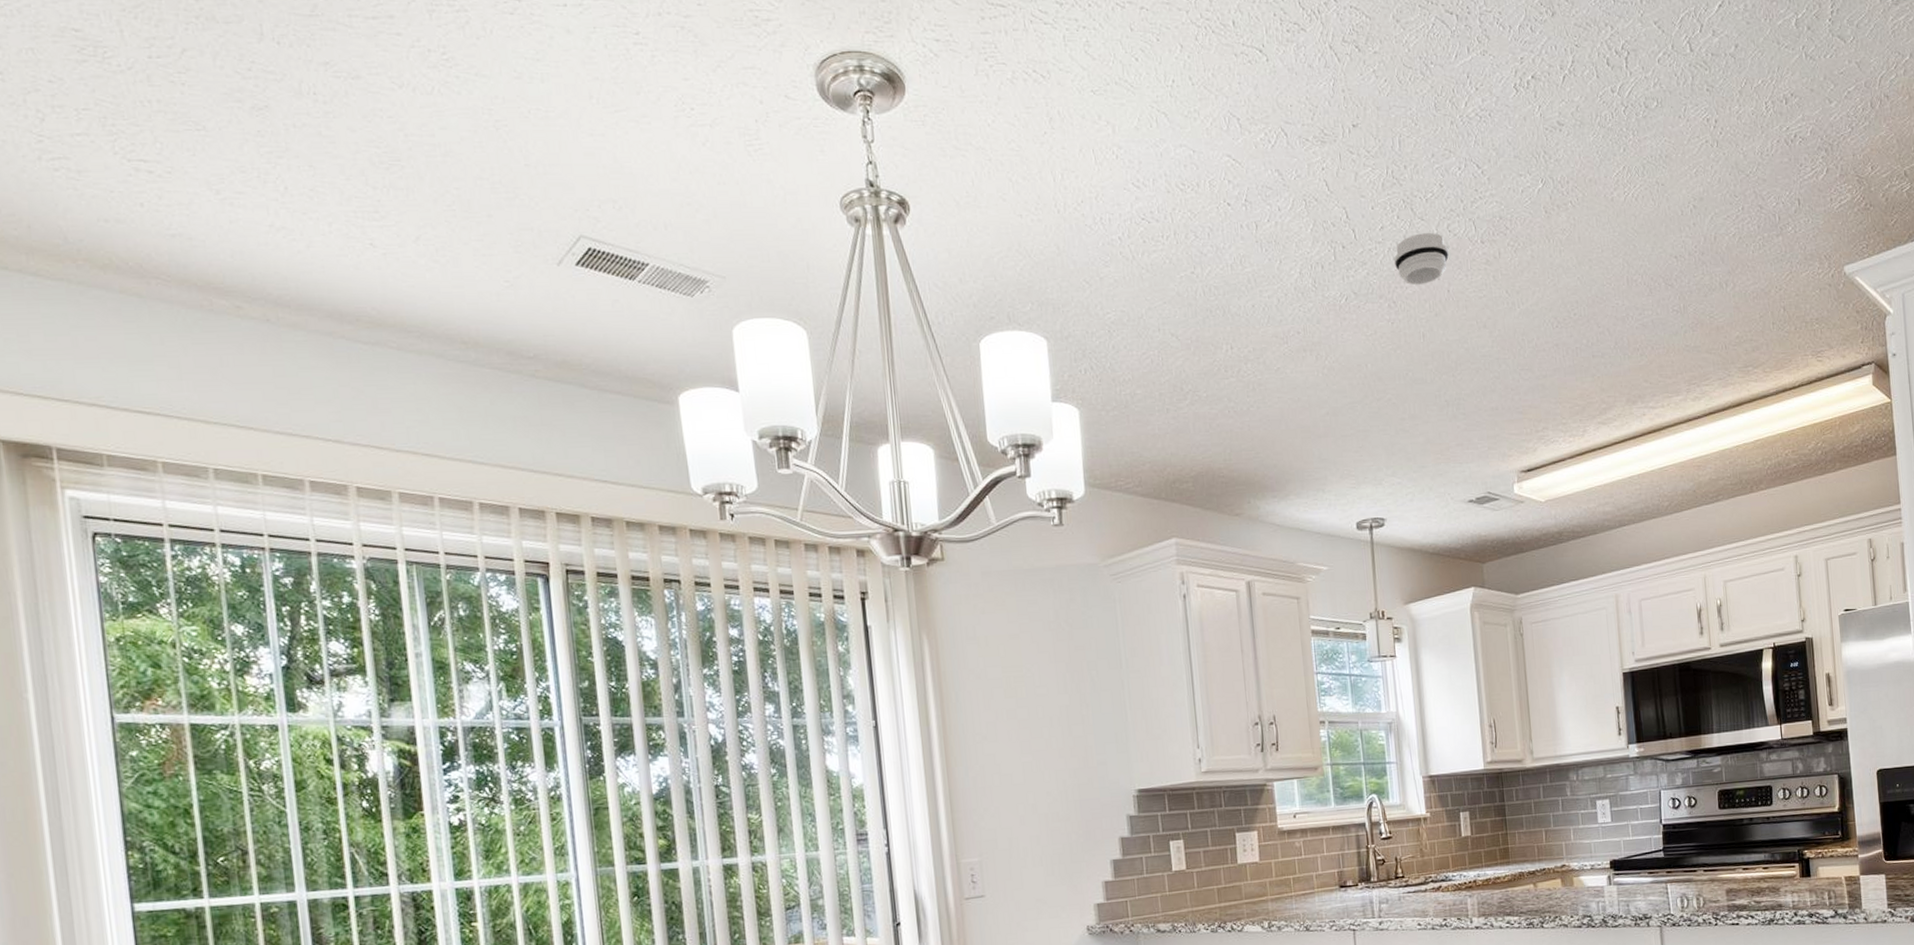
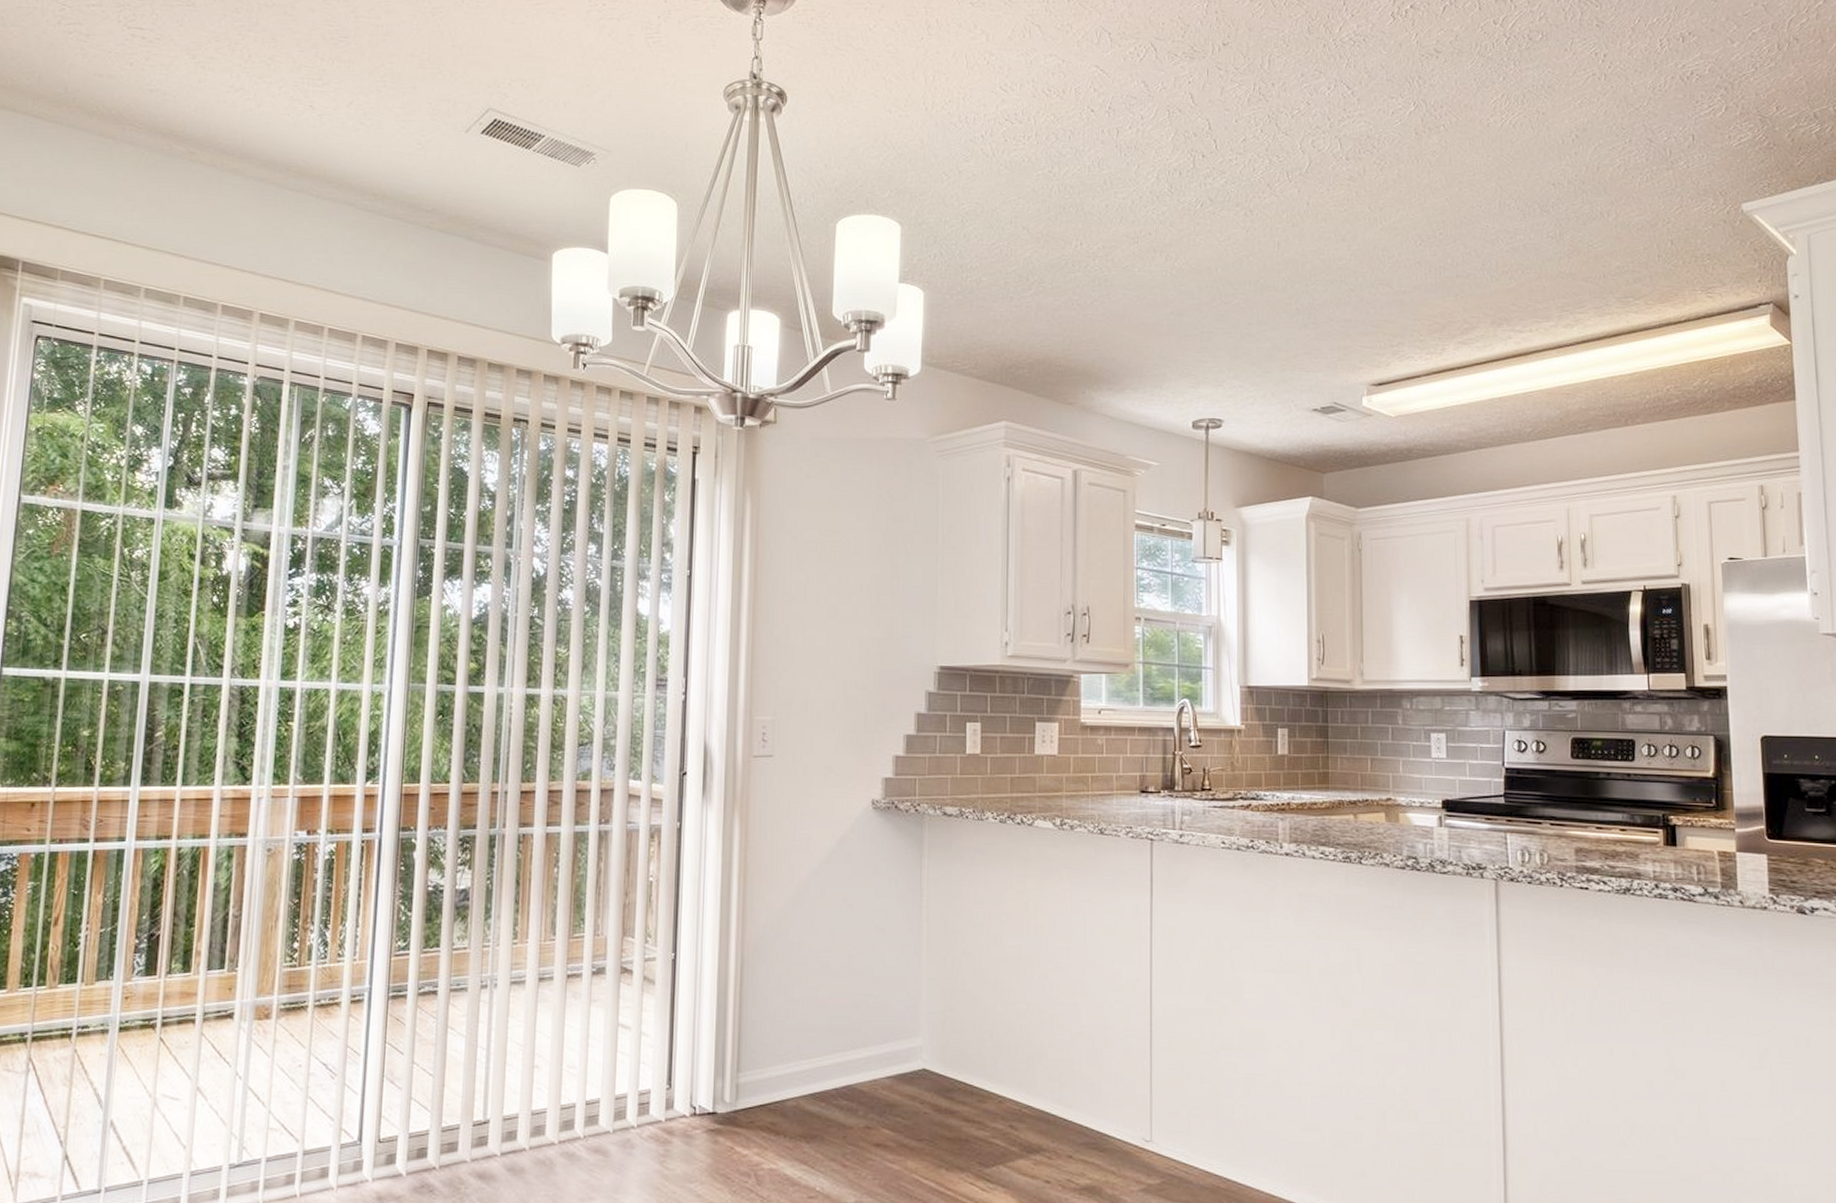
smoke detector: present [1394,233,1450,285] -> none [1254,147,1312,196]

